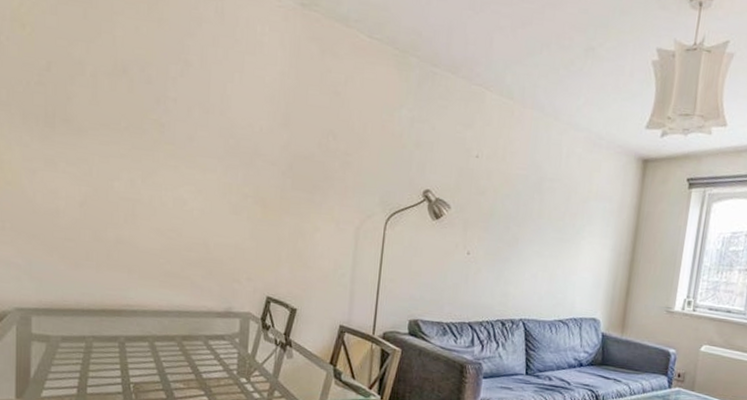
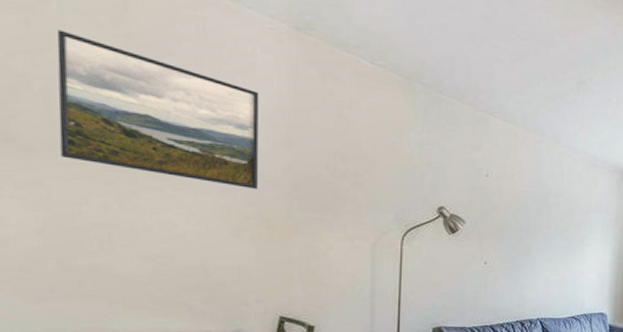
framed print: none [102,18,265,168] -> present [56,29,260,189]

